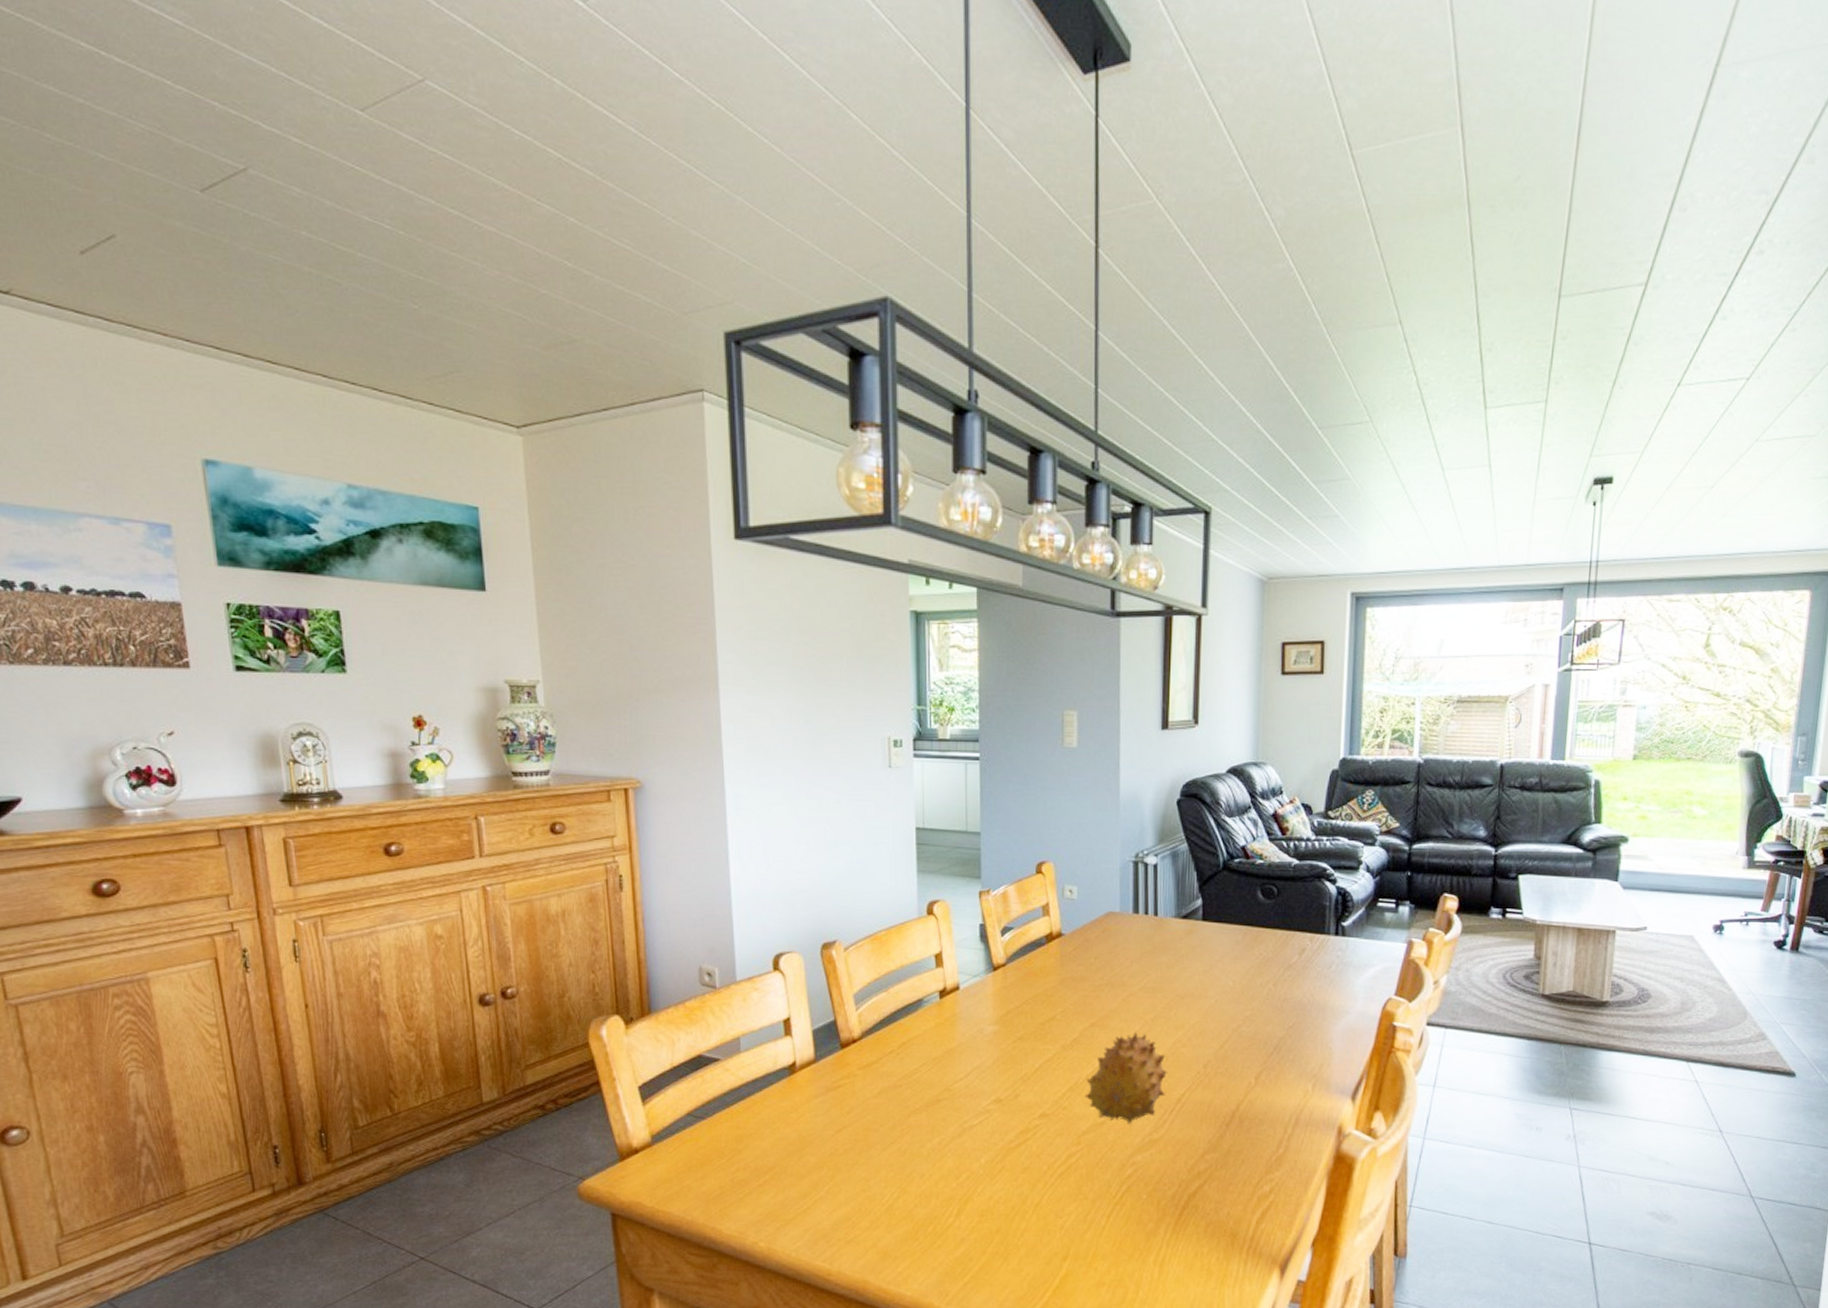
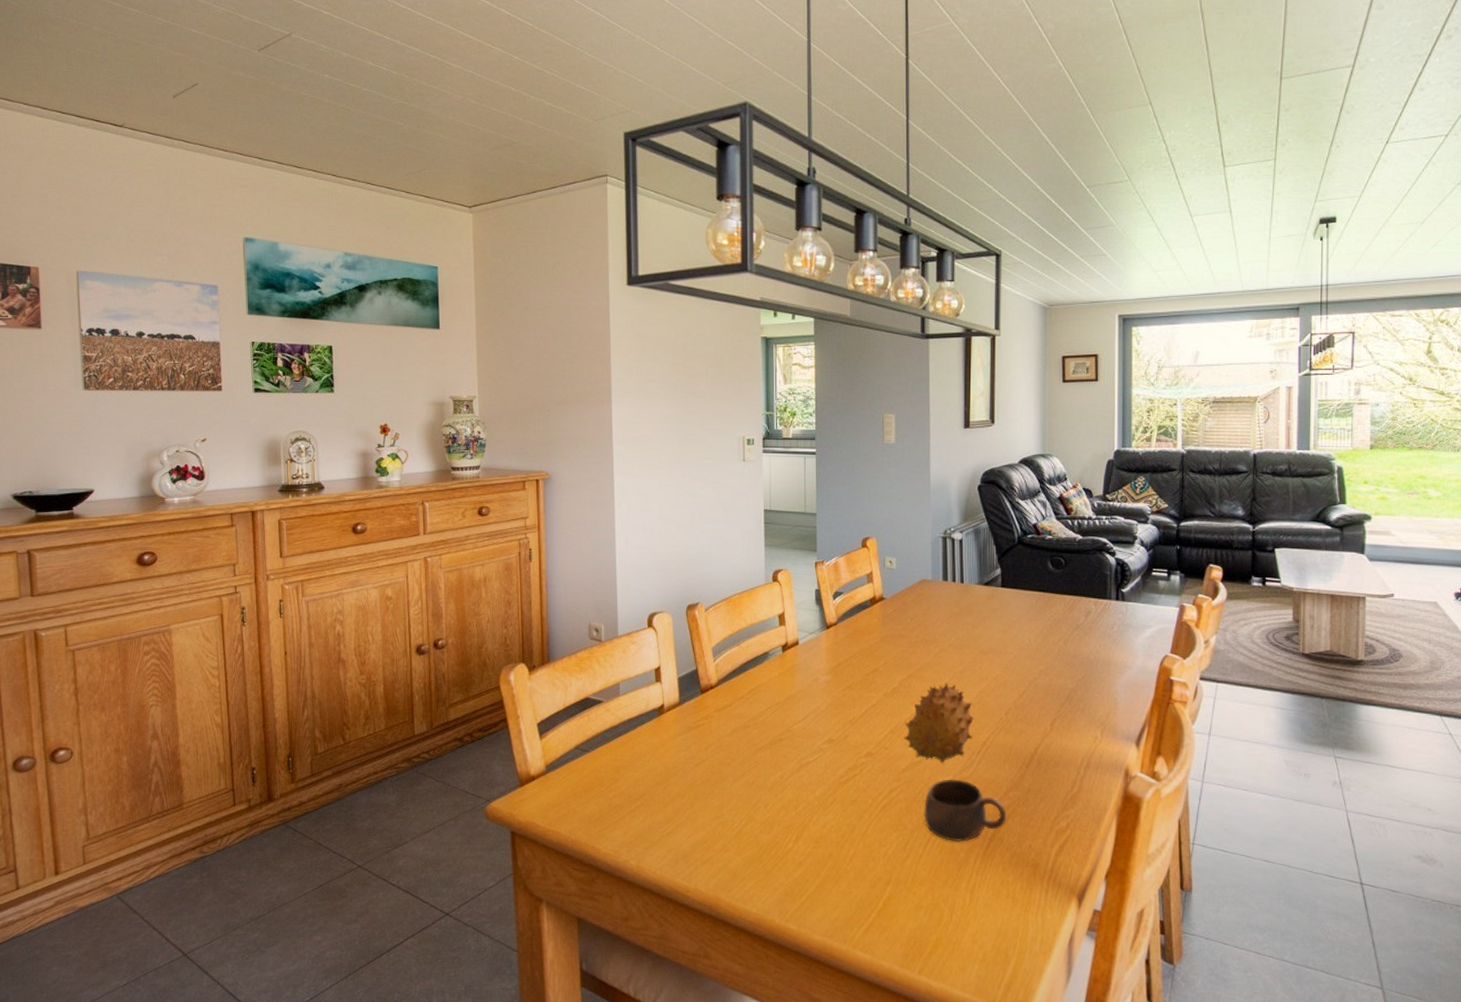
cup: none [1107,1141,1203,1211] -> present [924,779,1007,842]

